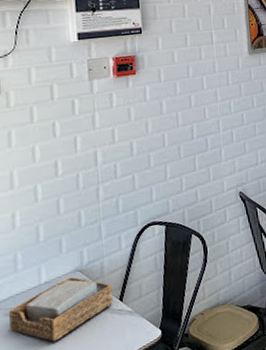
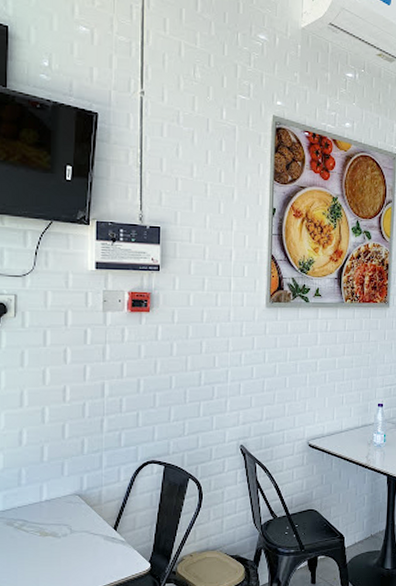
napkin holder: present [9,277,113,342] -> none [9,500,108,556]

